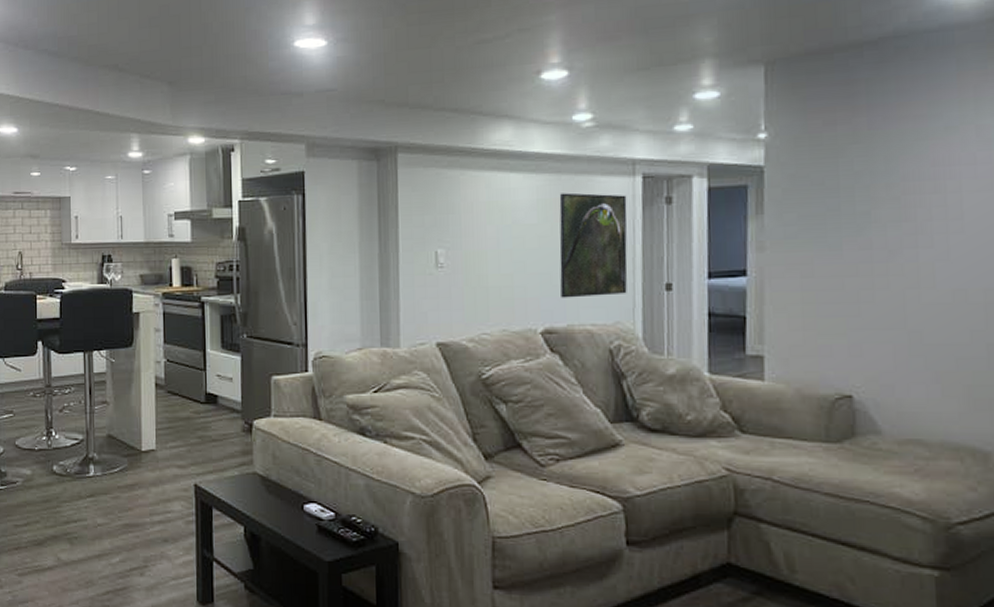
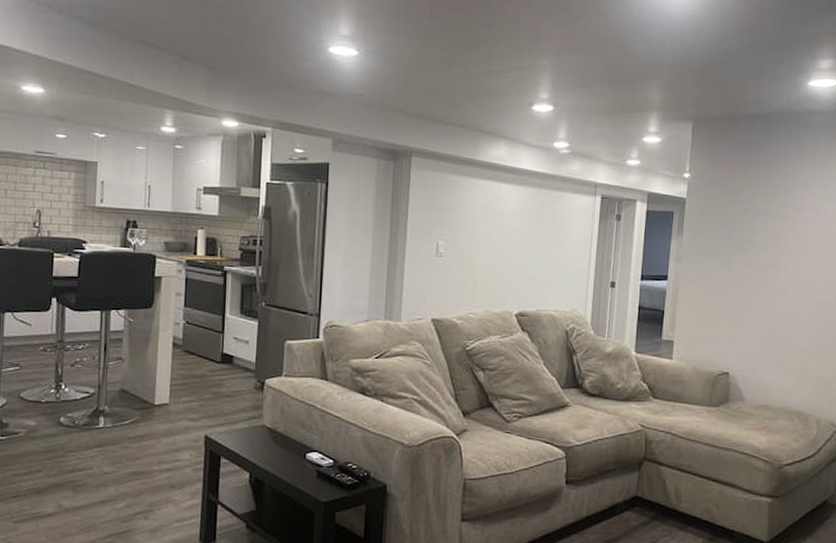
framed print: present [559,192,628,298] -> none [533,204,588,289]

